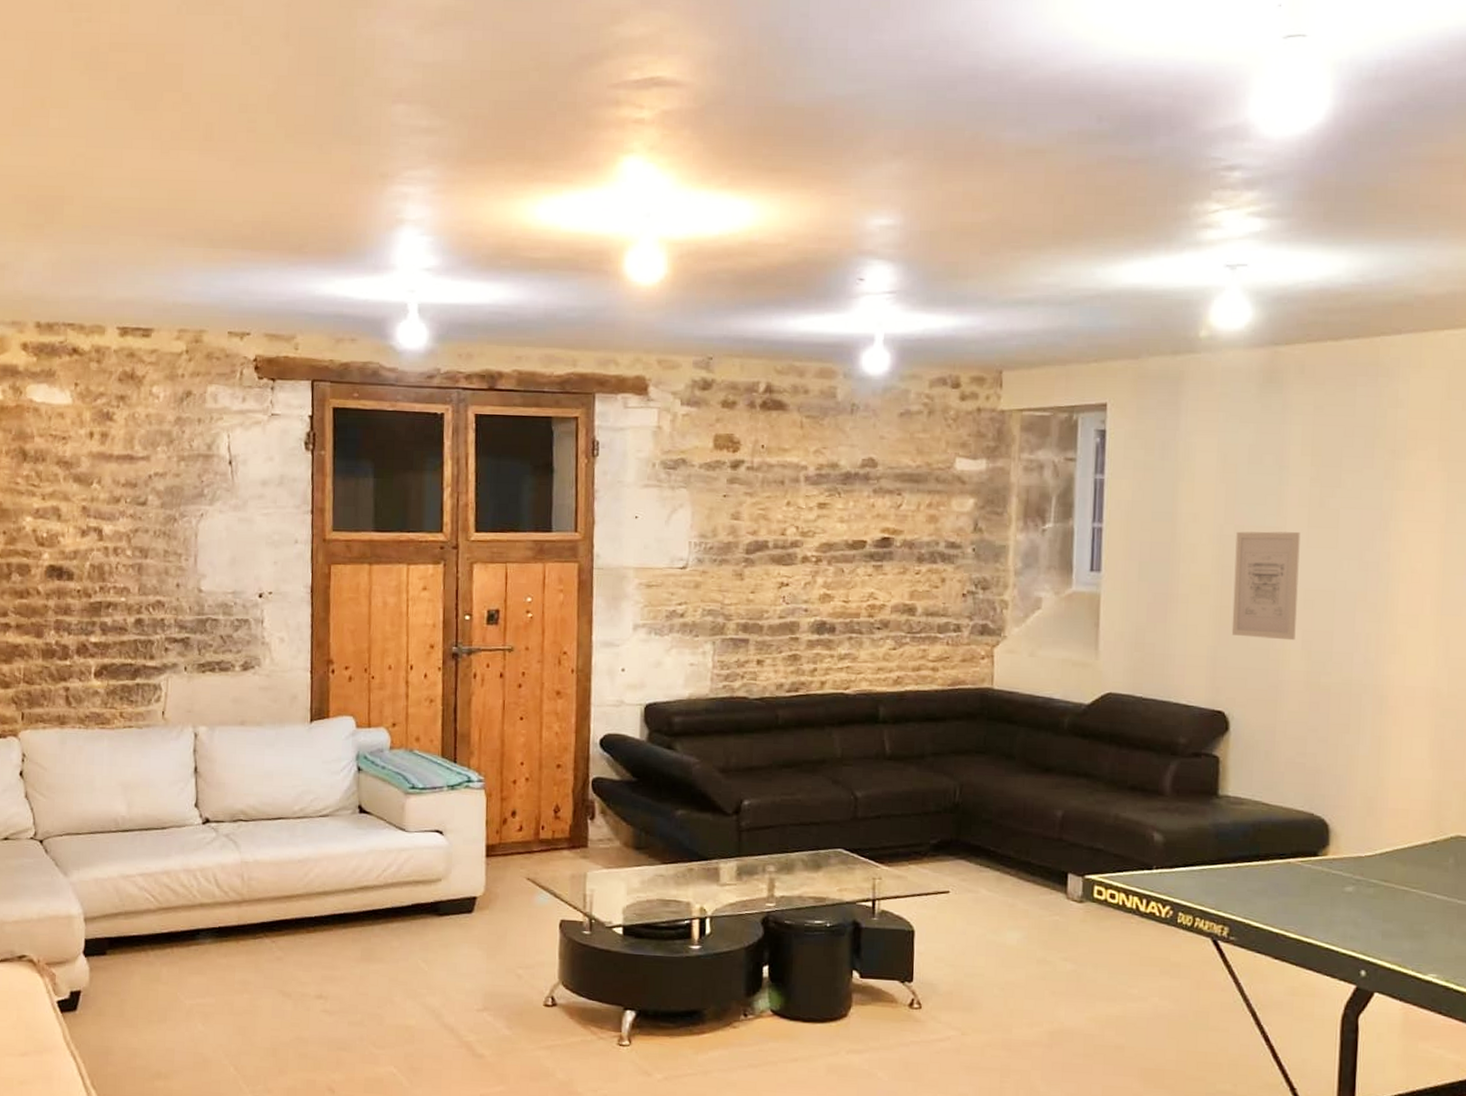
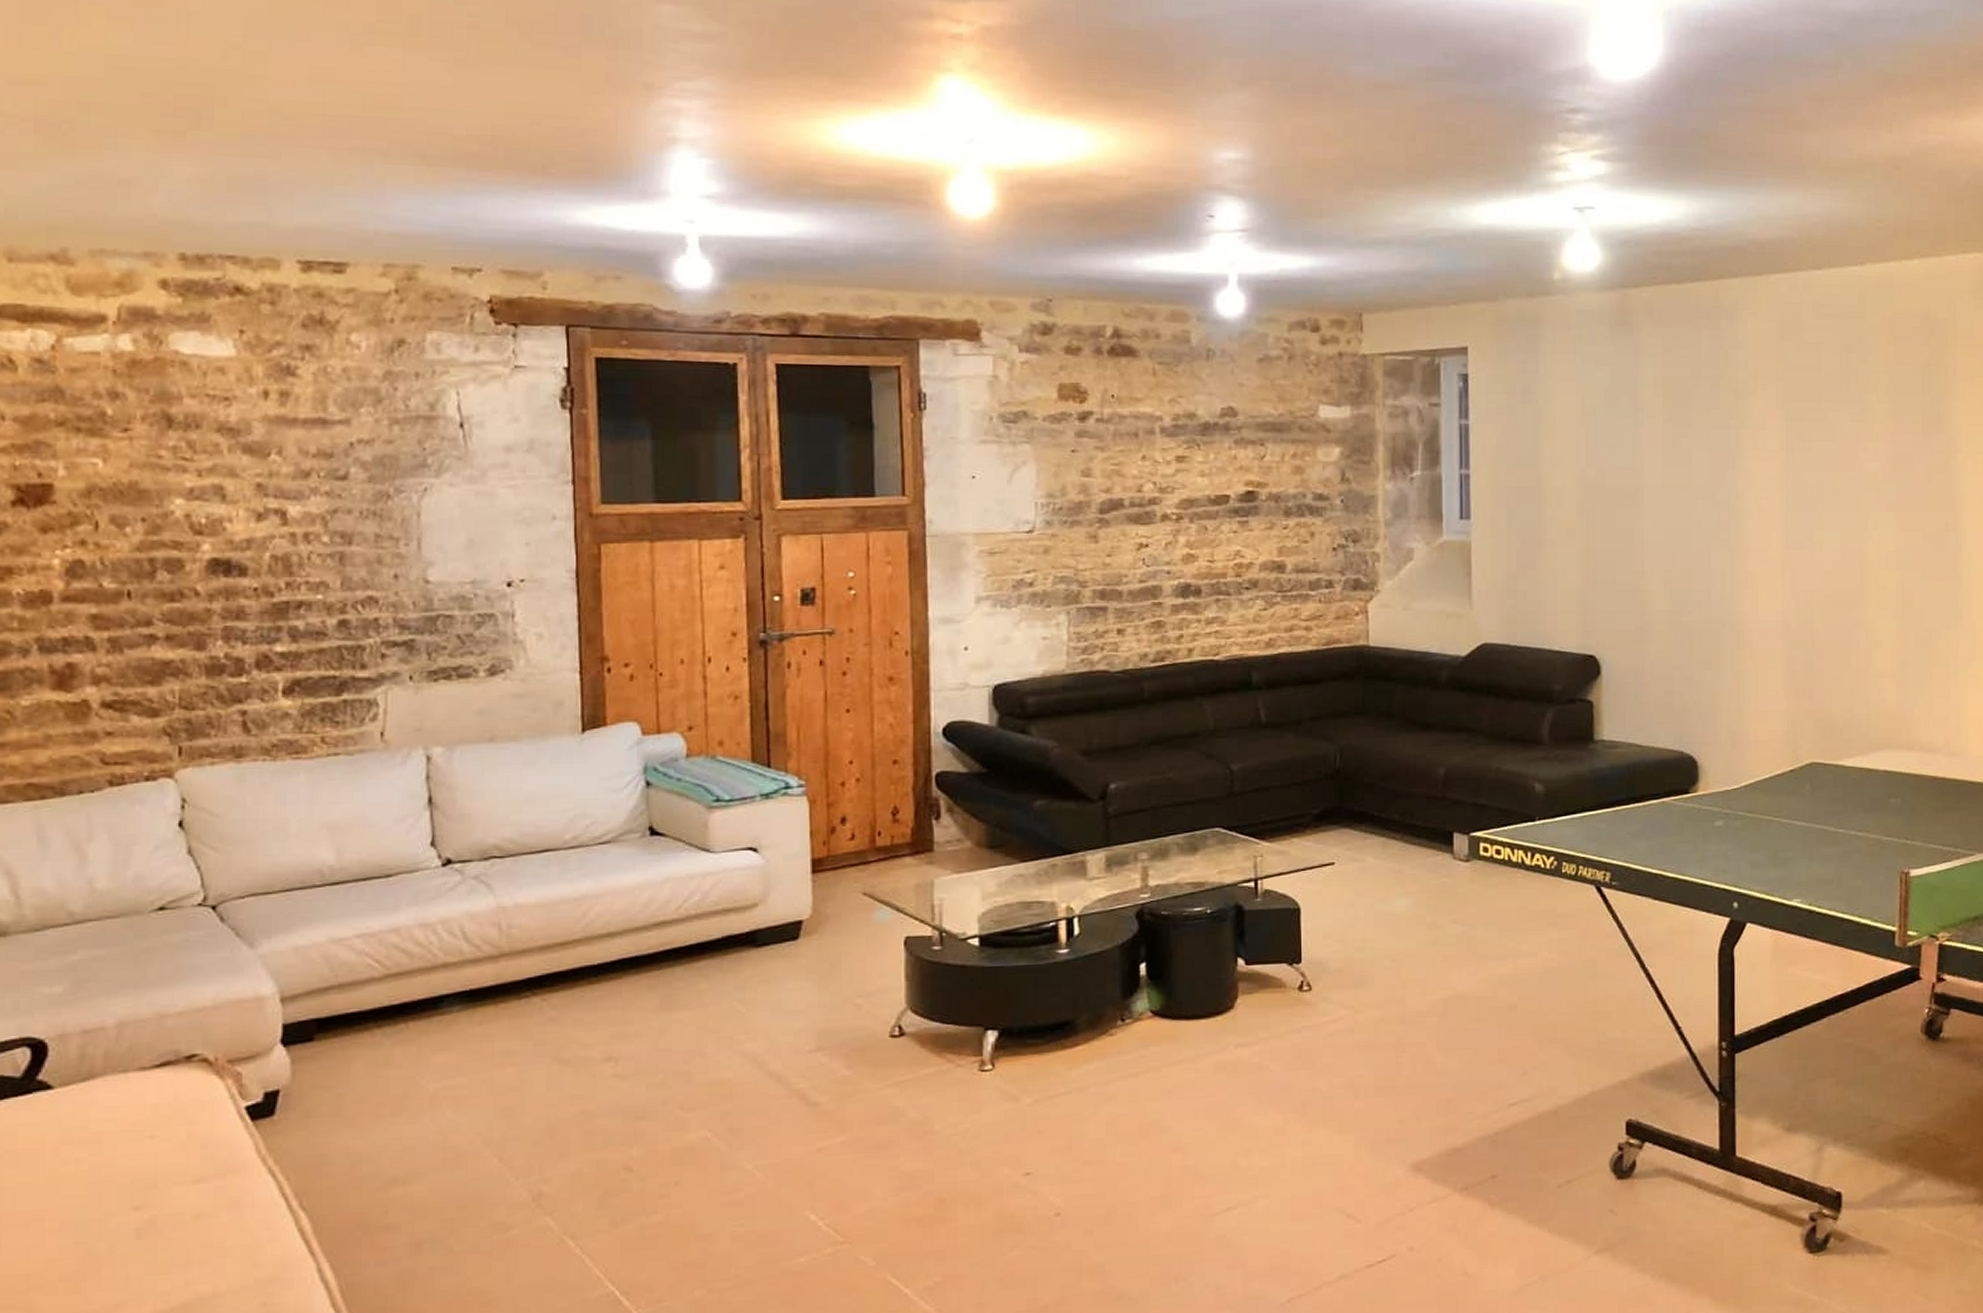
wall art: present [1231,531,1301,641] -> none [1598,473,1657,581]

